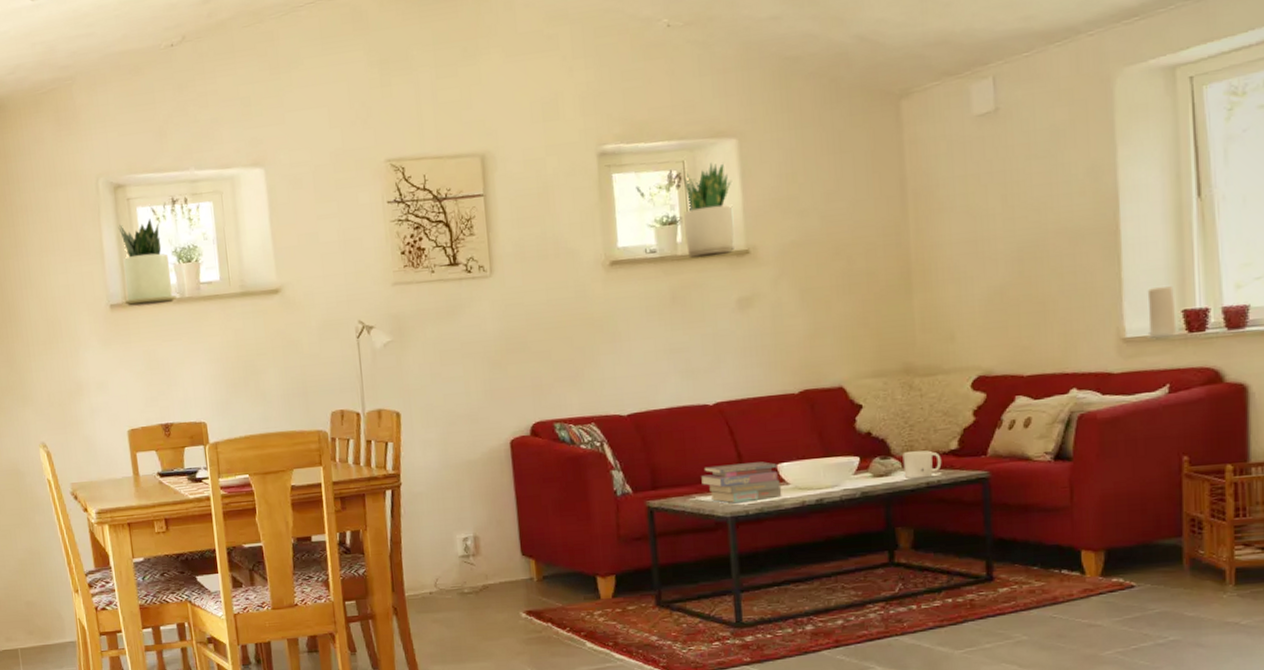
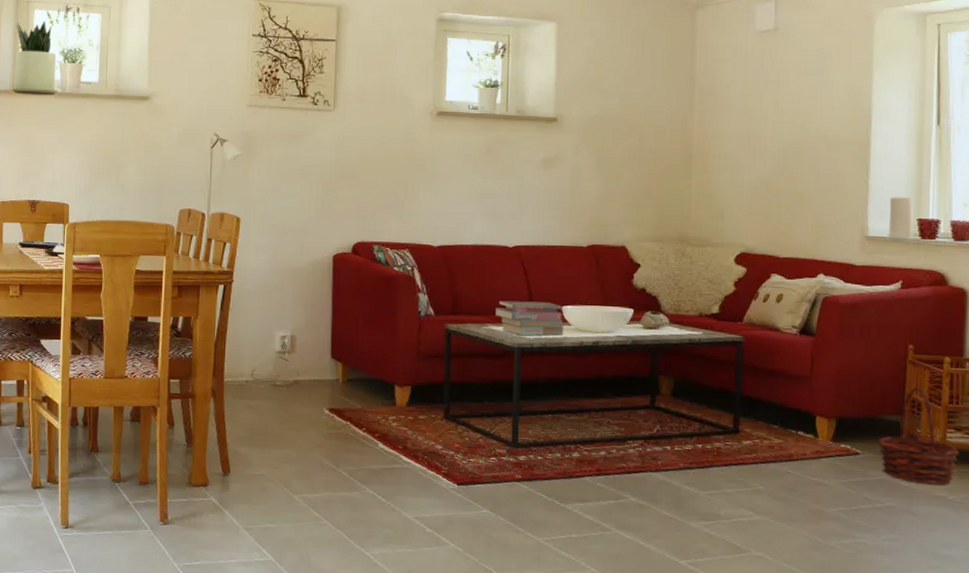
planter: present [682,163,734,259] -> none [504,40,548,120]
mug: present [902,450,942,480] -> none [670,309,704,336]
basket: none [1155,503,1251,611] -> present [878,387,959,485]

